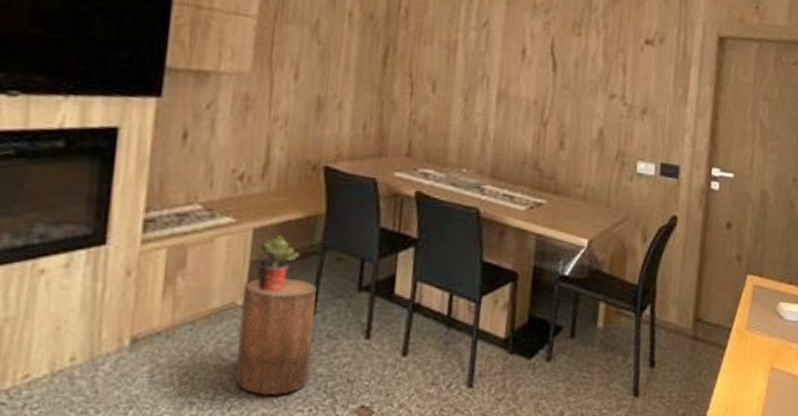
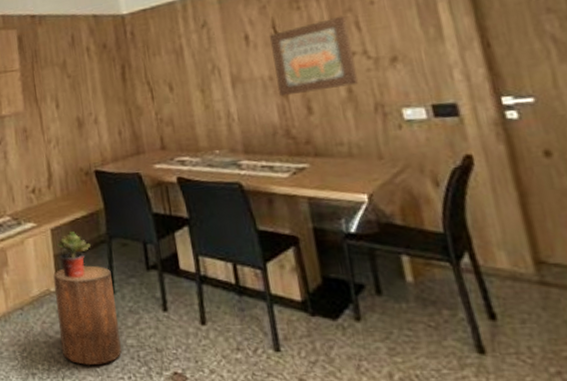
wall art: none [538,53,617,129] -> present [268,15,359,97]

